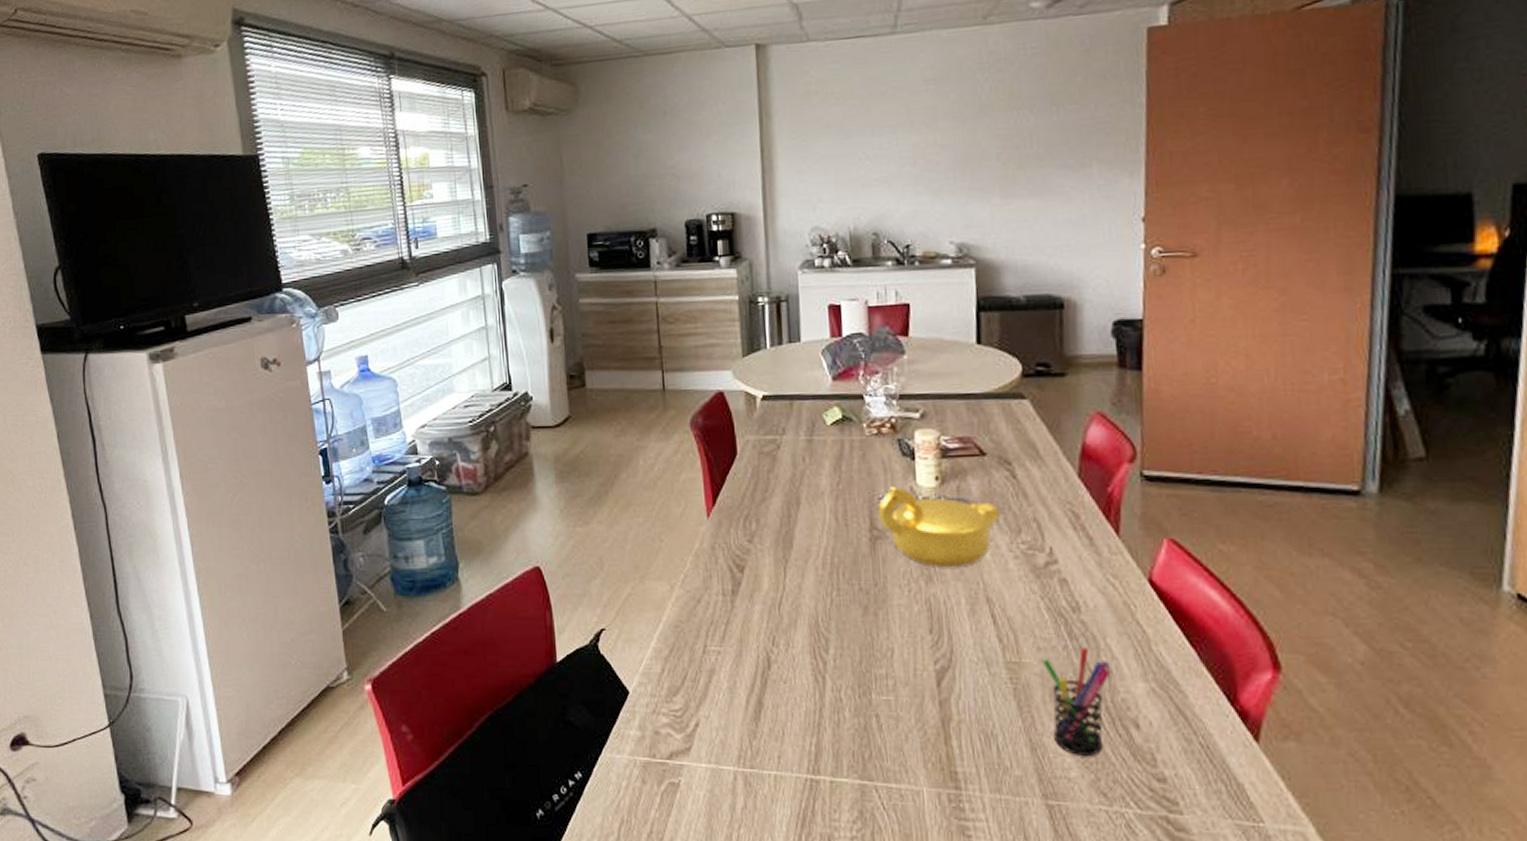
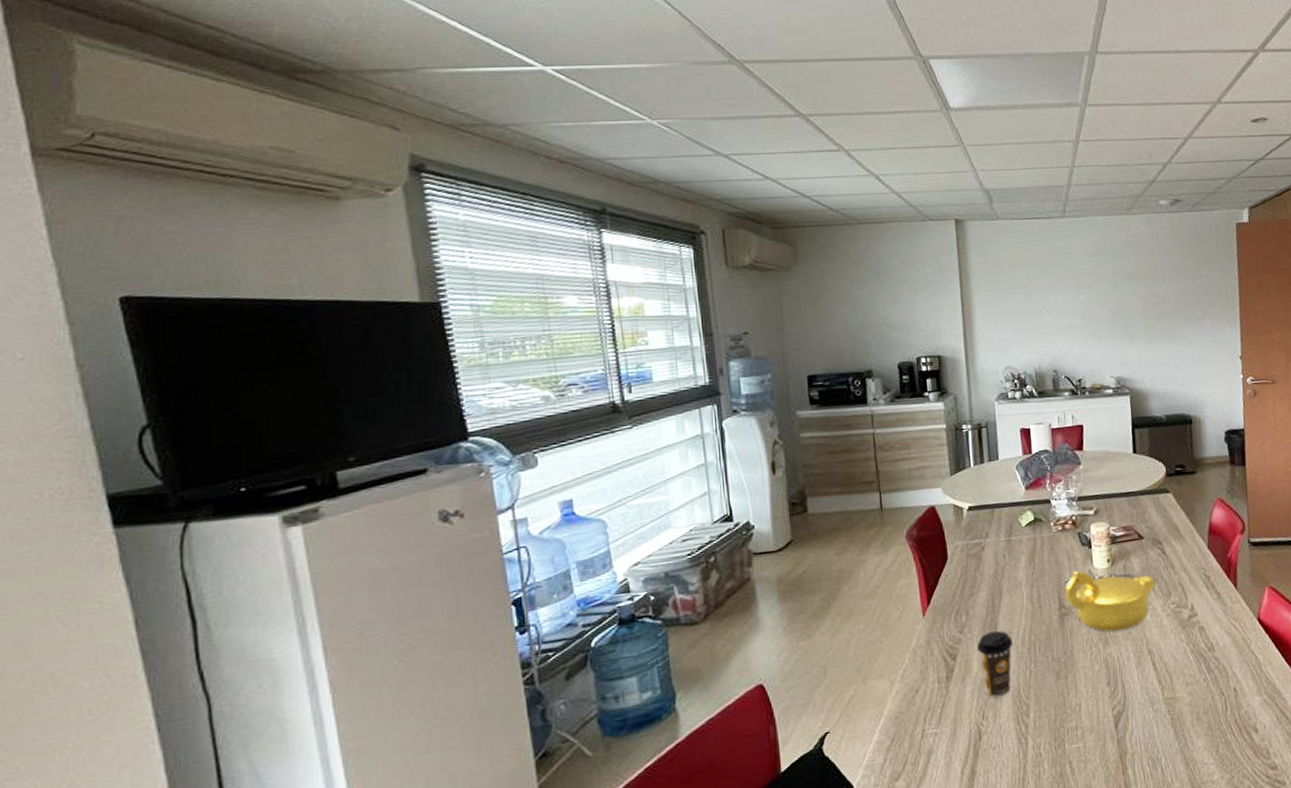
coffee cup: none [768,545,812,624] -> present [977,630,1014,698]
pen holder: present [1042,647,1111,756] -> none [1190,677,1237,762]

